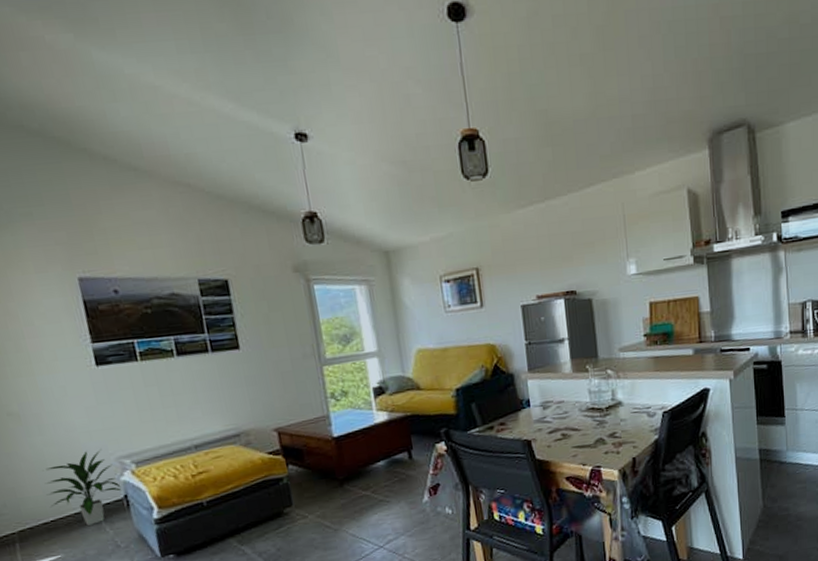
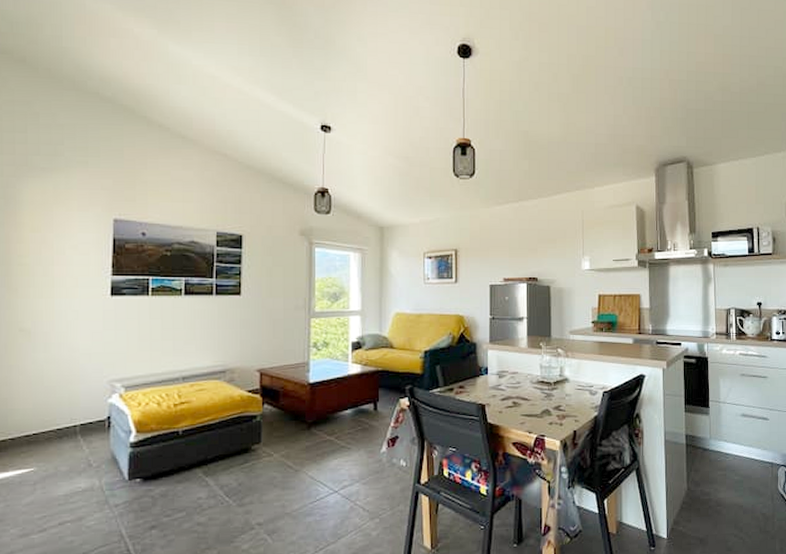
indoor plant: present [44,449,122,525] -> none [35,371,107,442]

